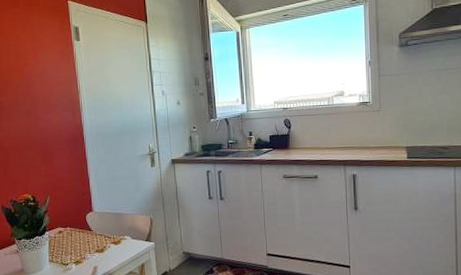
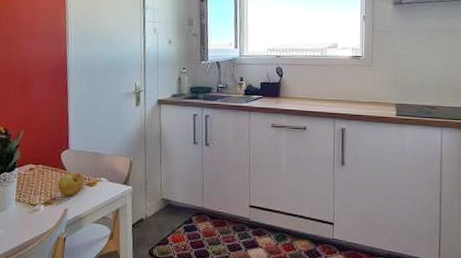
fruit: none [86,232,110,255] -> present [58,172,85,196]

